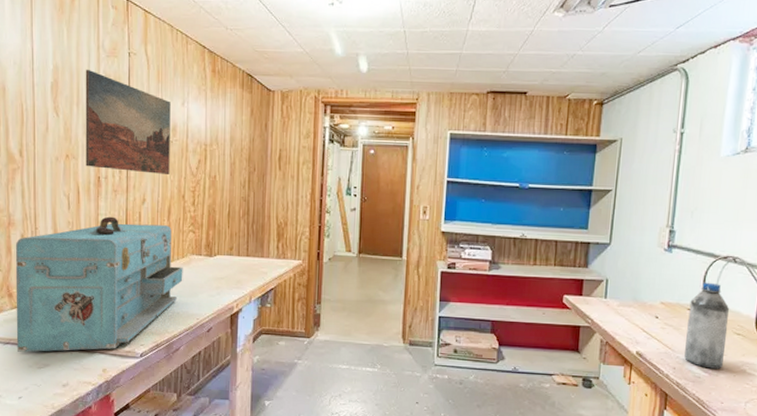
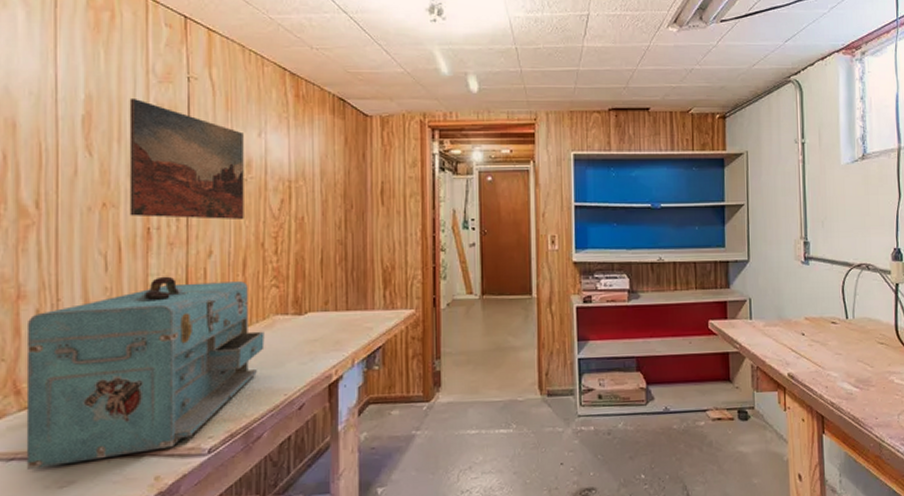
water bottle: present [684,282,730,369] -> none [832,292,872,383]

